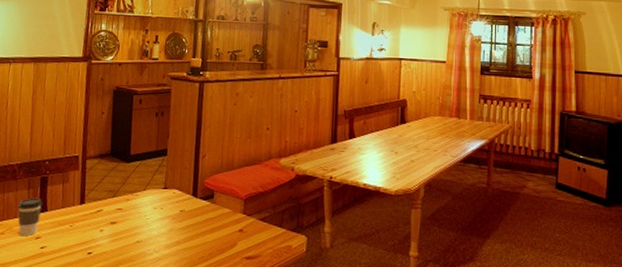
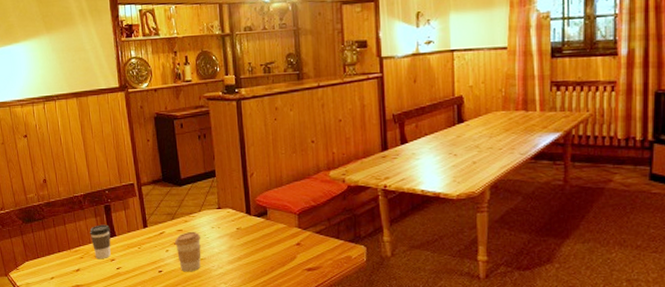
coffee cup: none [110,210,140,255] -> present [174,231,202,272]

